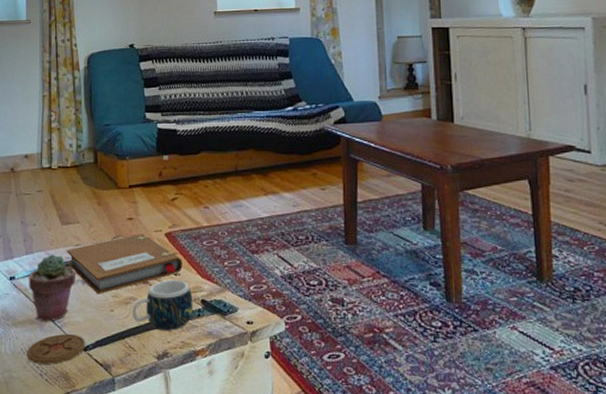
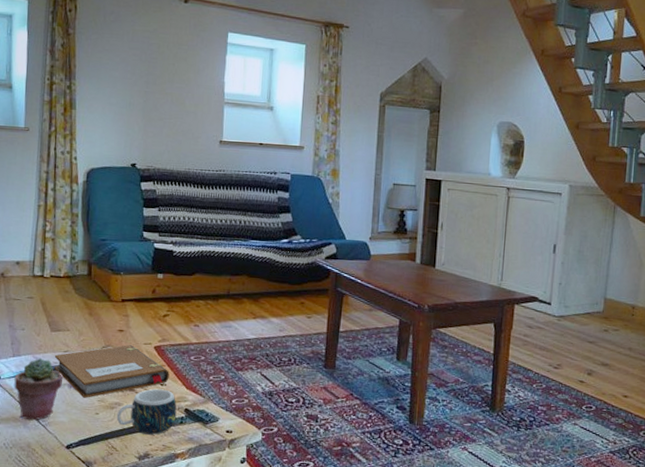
coaster: present [26,334,86,364] -> none [9,432,69,459]

